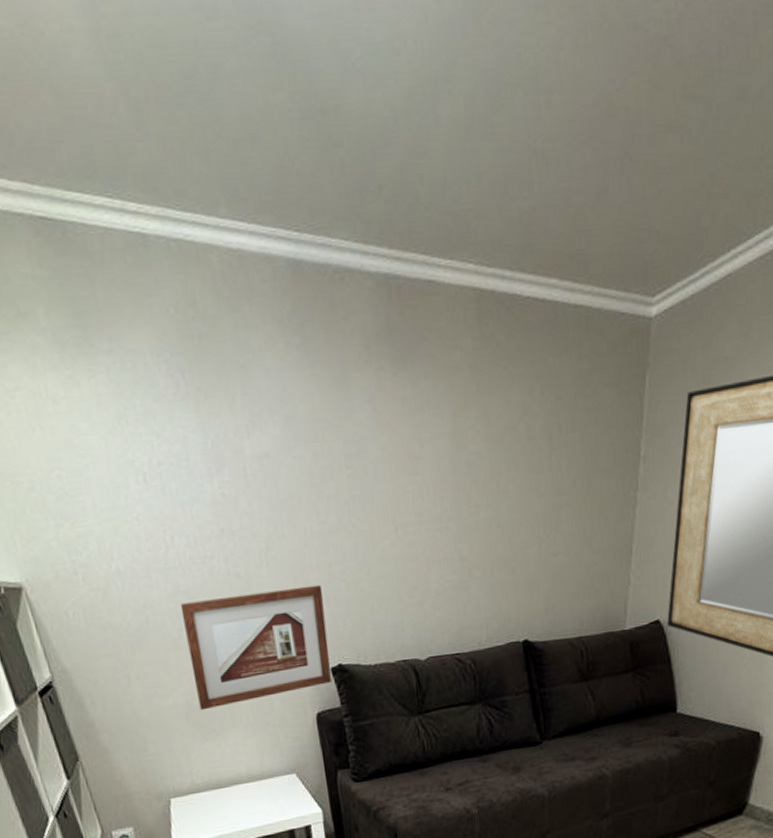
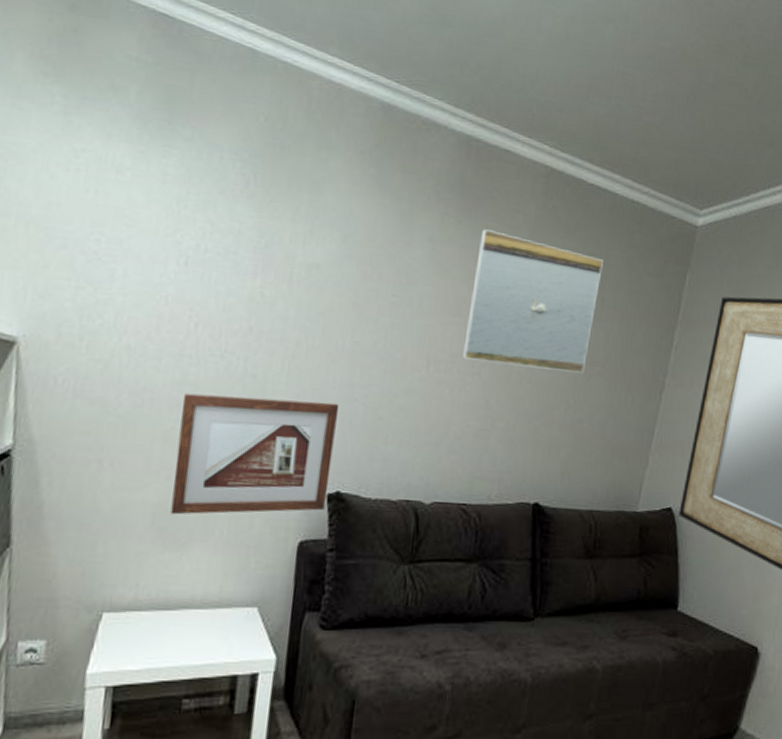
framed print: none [420,375,554,517] -> present [462,229,603,373]

